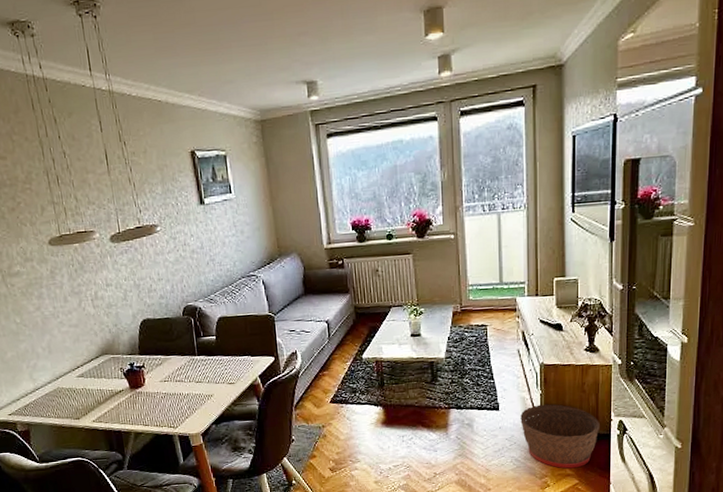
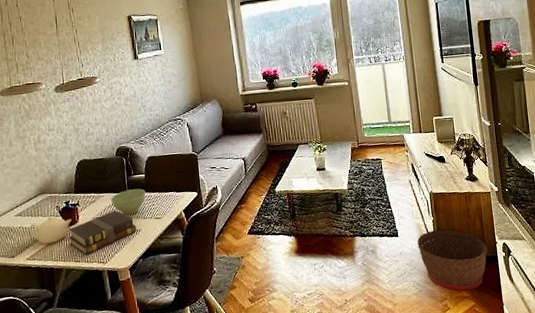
teapot: none [92,378,138,408] -> present [29,216,72,245]
bible: none [134,373,208,420] -> present [68,209,137,256]
bowl: none [178,351,218,380] -> present [110,188,146,215]

